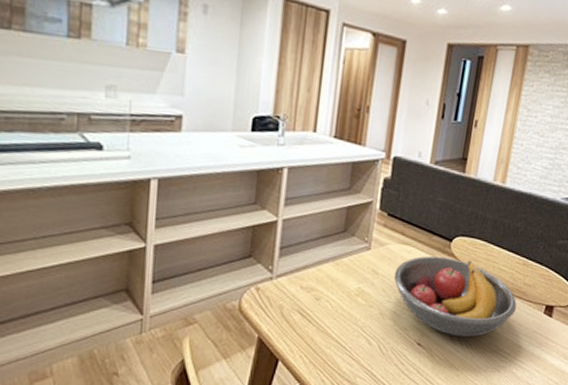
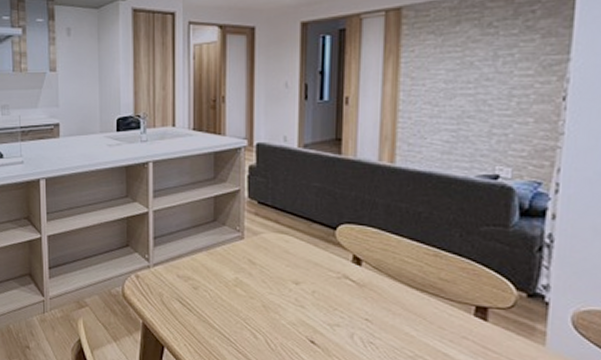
fruit bowl: present [393,256,517,337] -> none [273,245,434,338]

